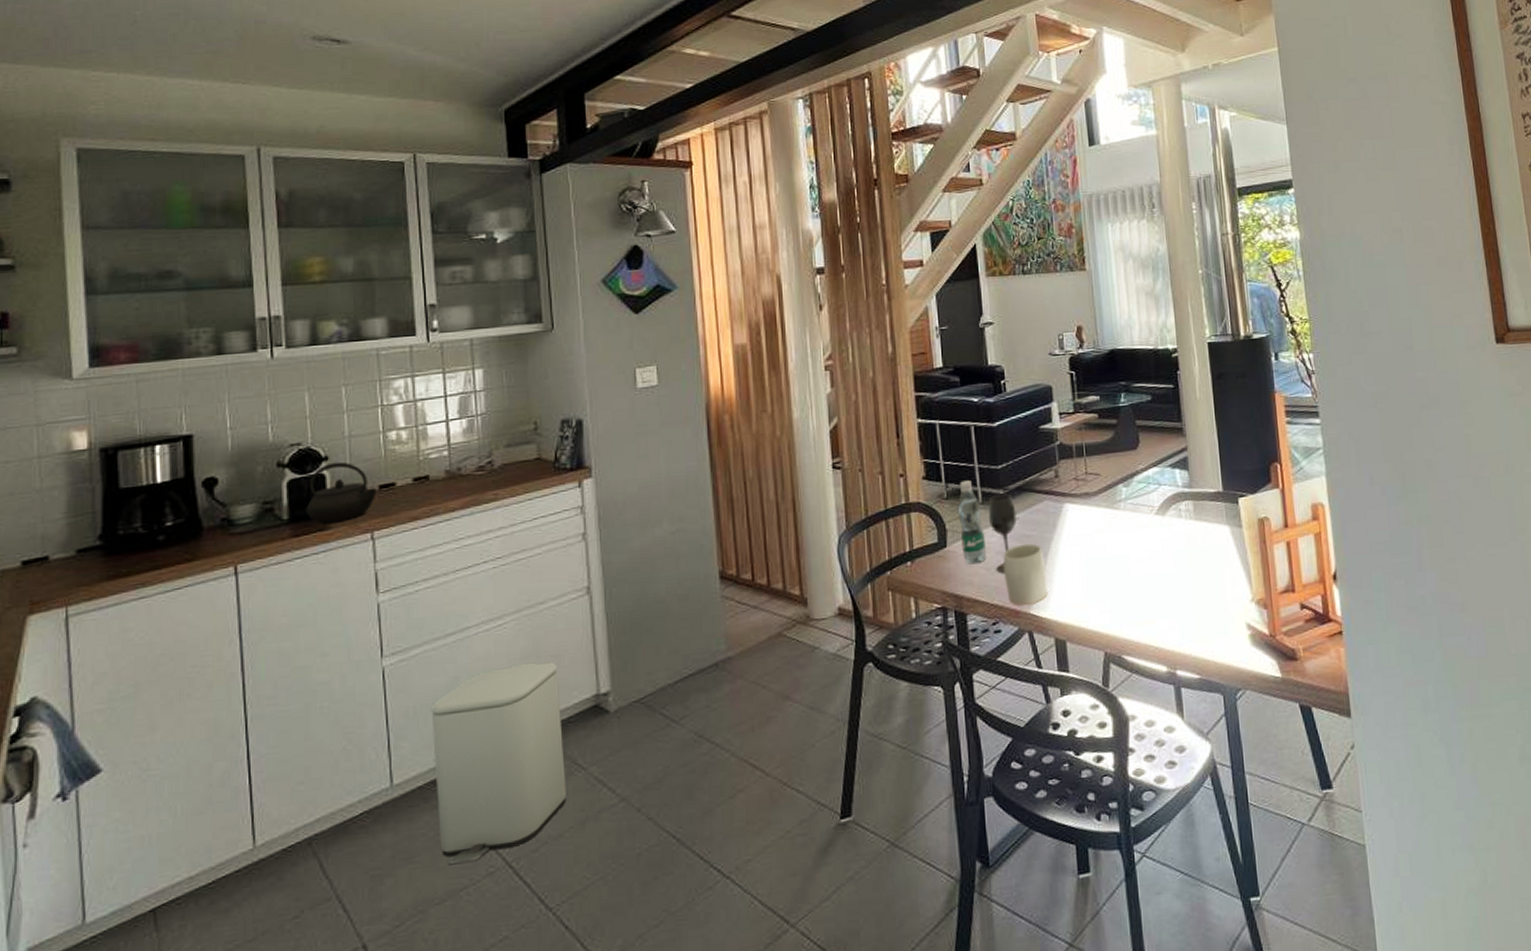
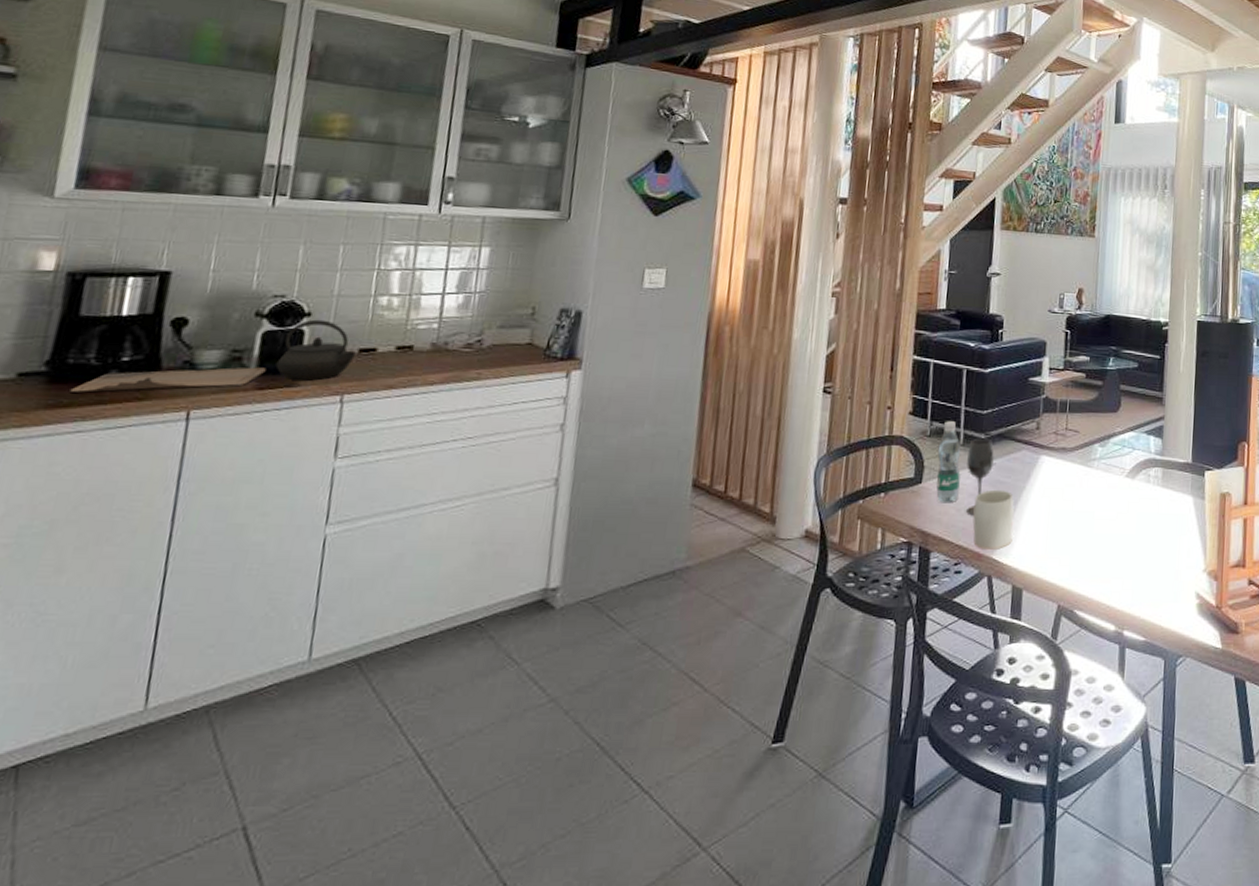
chopping board: none [126,515,298,563] -> present [69,367,266,394]
pedal bin: present [431,662,568,865] -> none [348,548,509,750]

